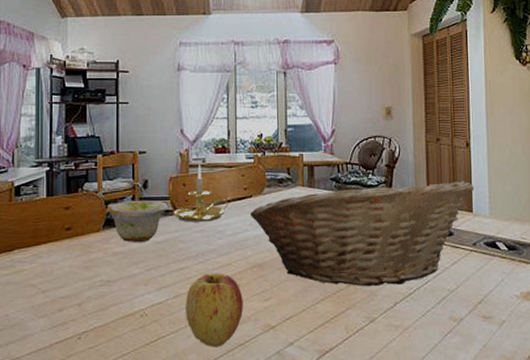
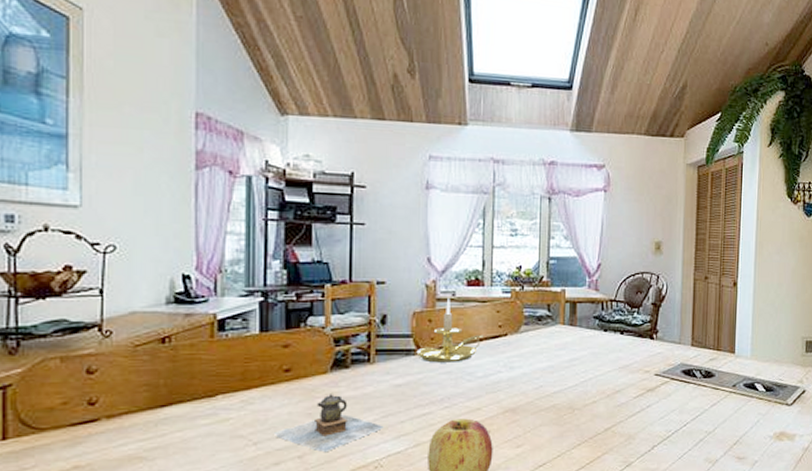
teapot: none [57,249,147,300] -> present [273,394,384,452]
bowl: present [108,201,169,243] -> none [337,338,412,387]
fruit basket: present [249,180,475,287] -> none [504,320,738,431]

